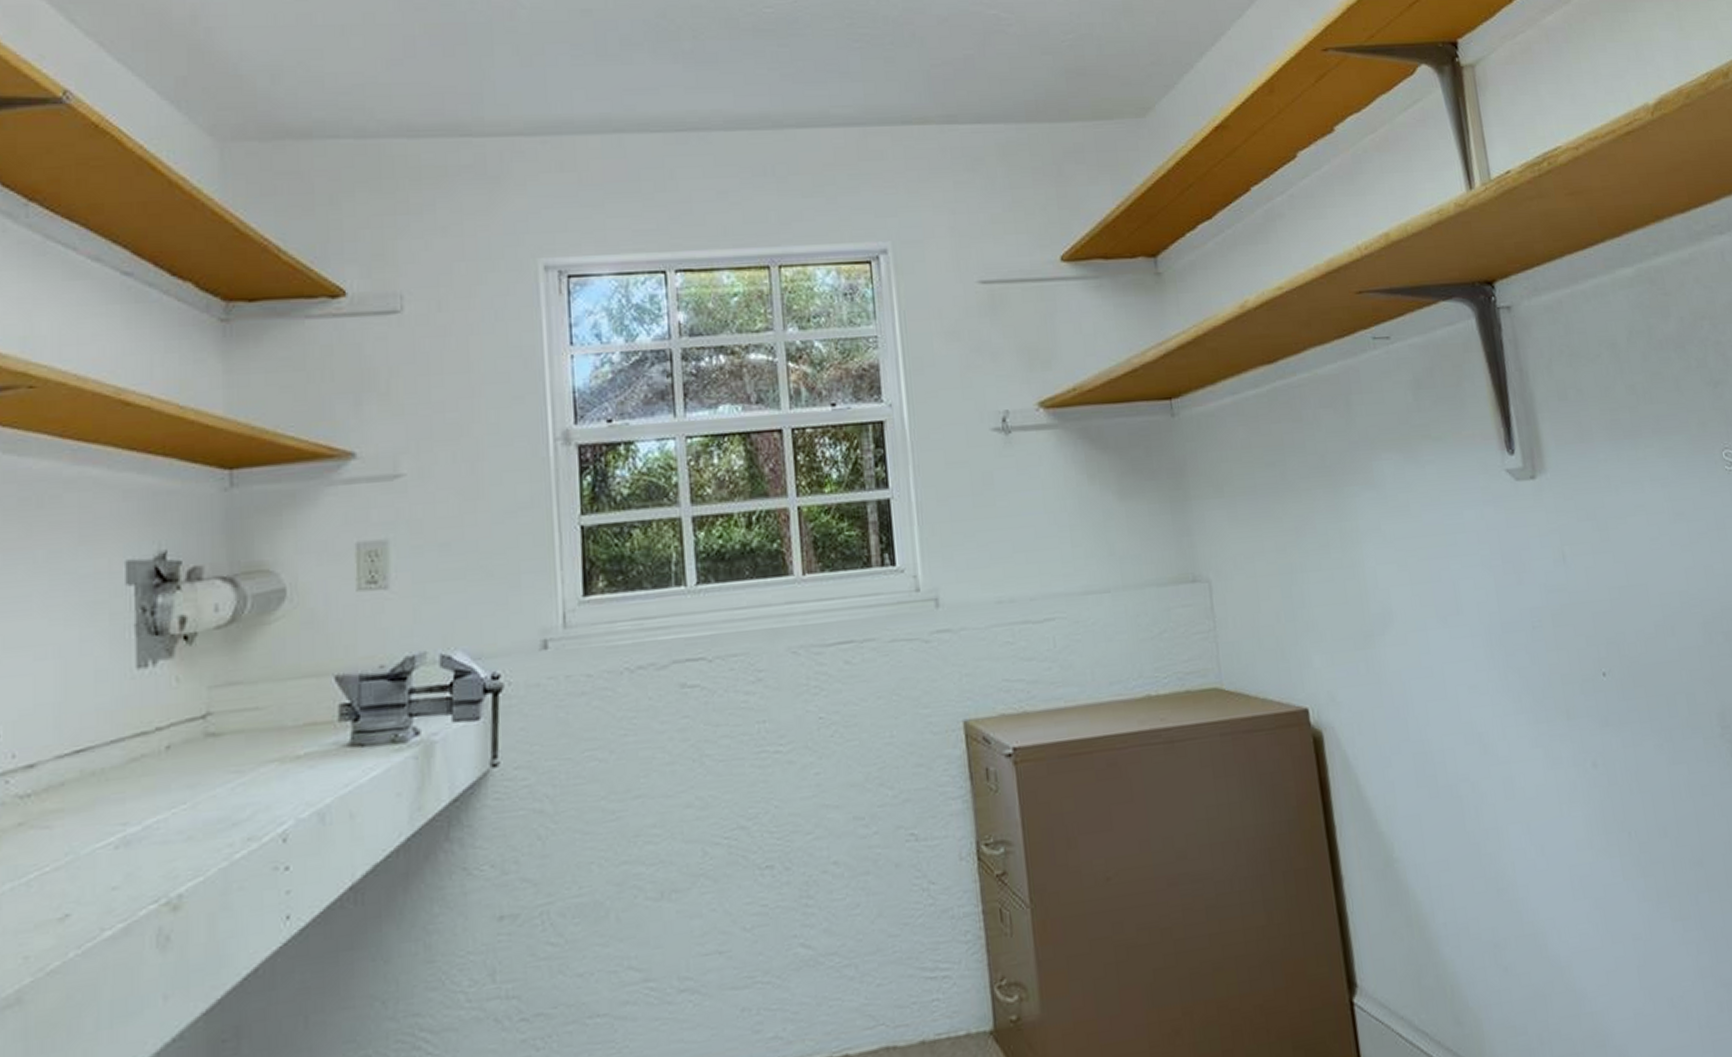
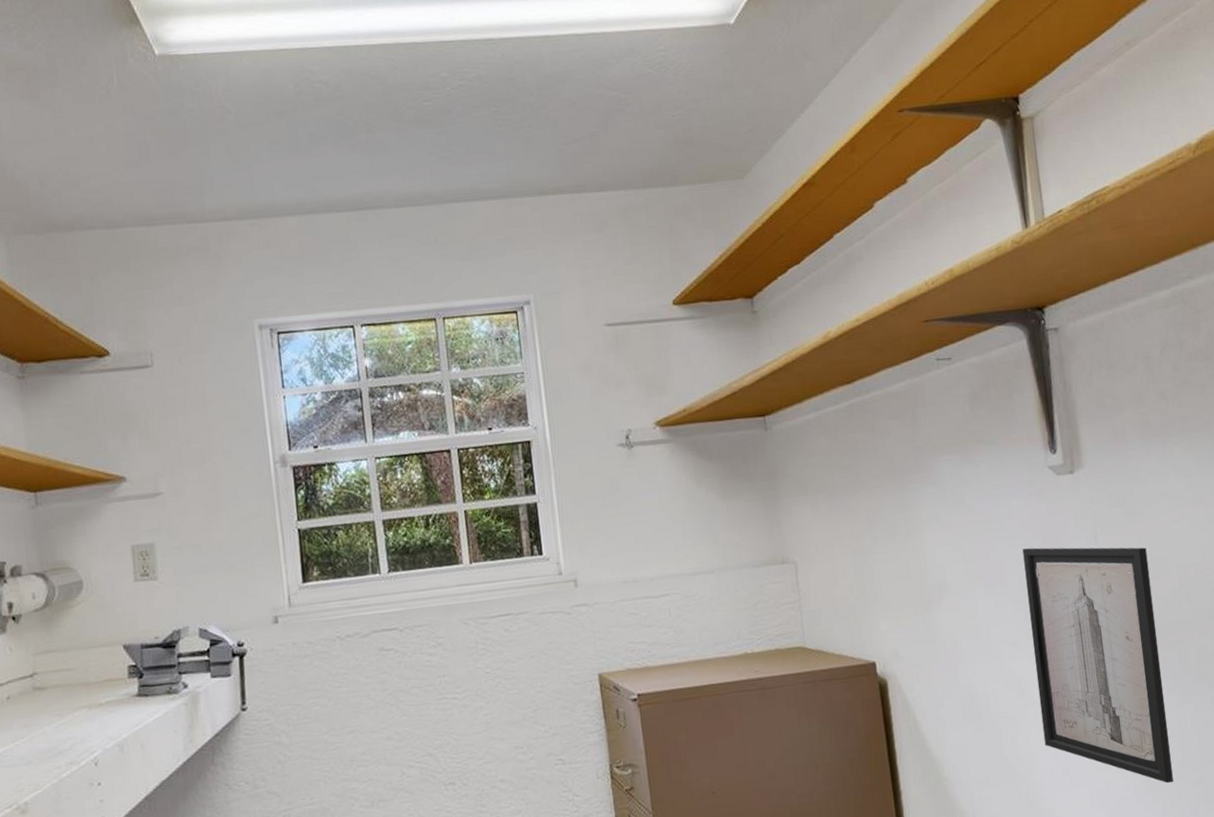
wall art: none [1479,568,1669,866] -> present [1022,547,1174,784]

